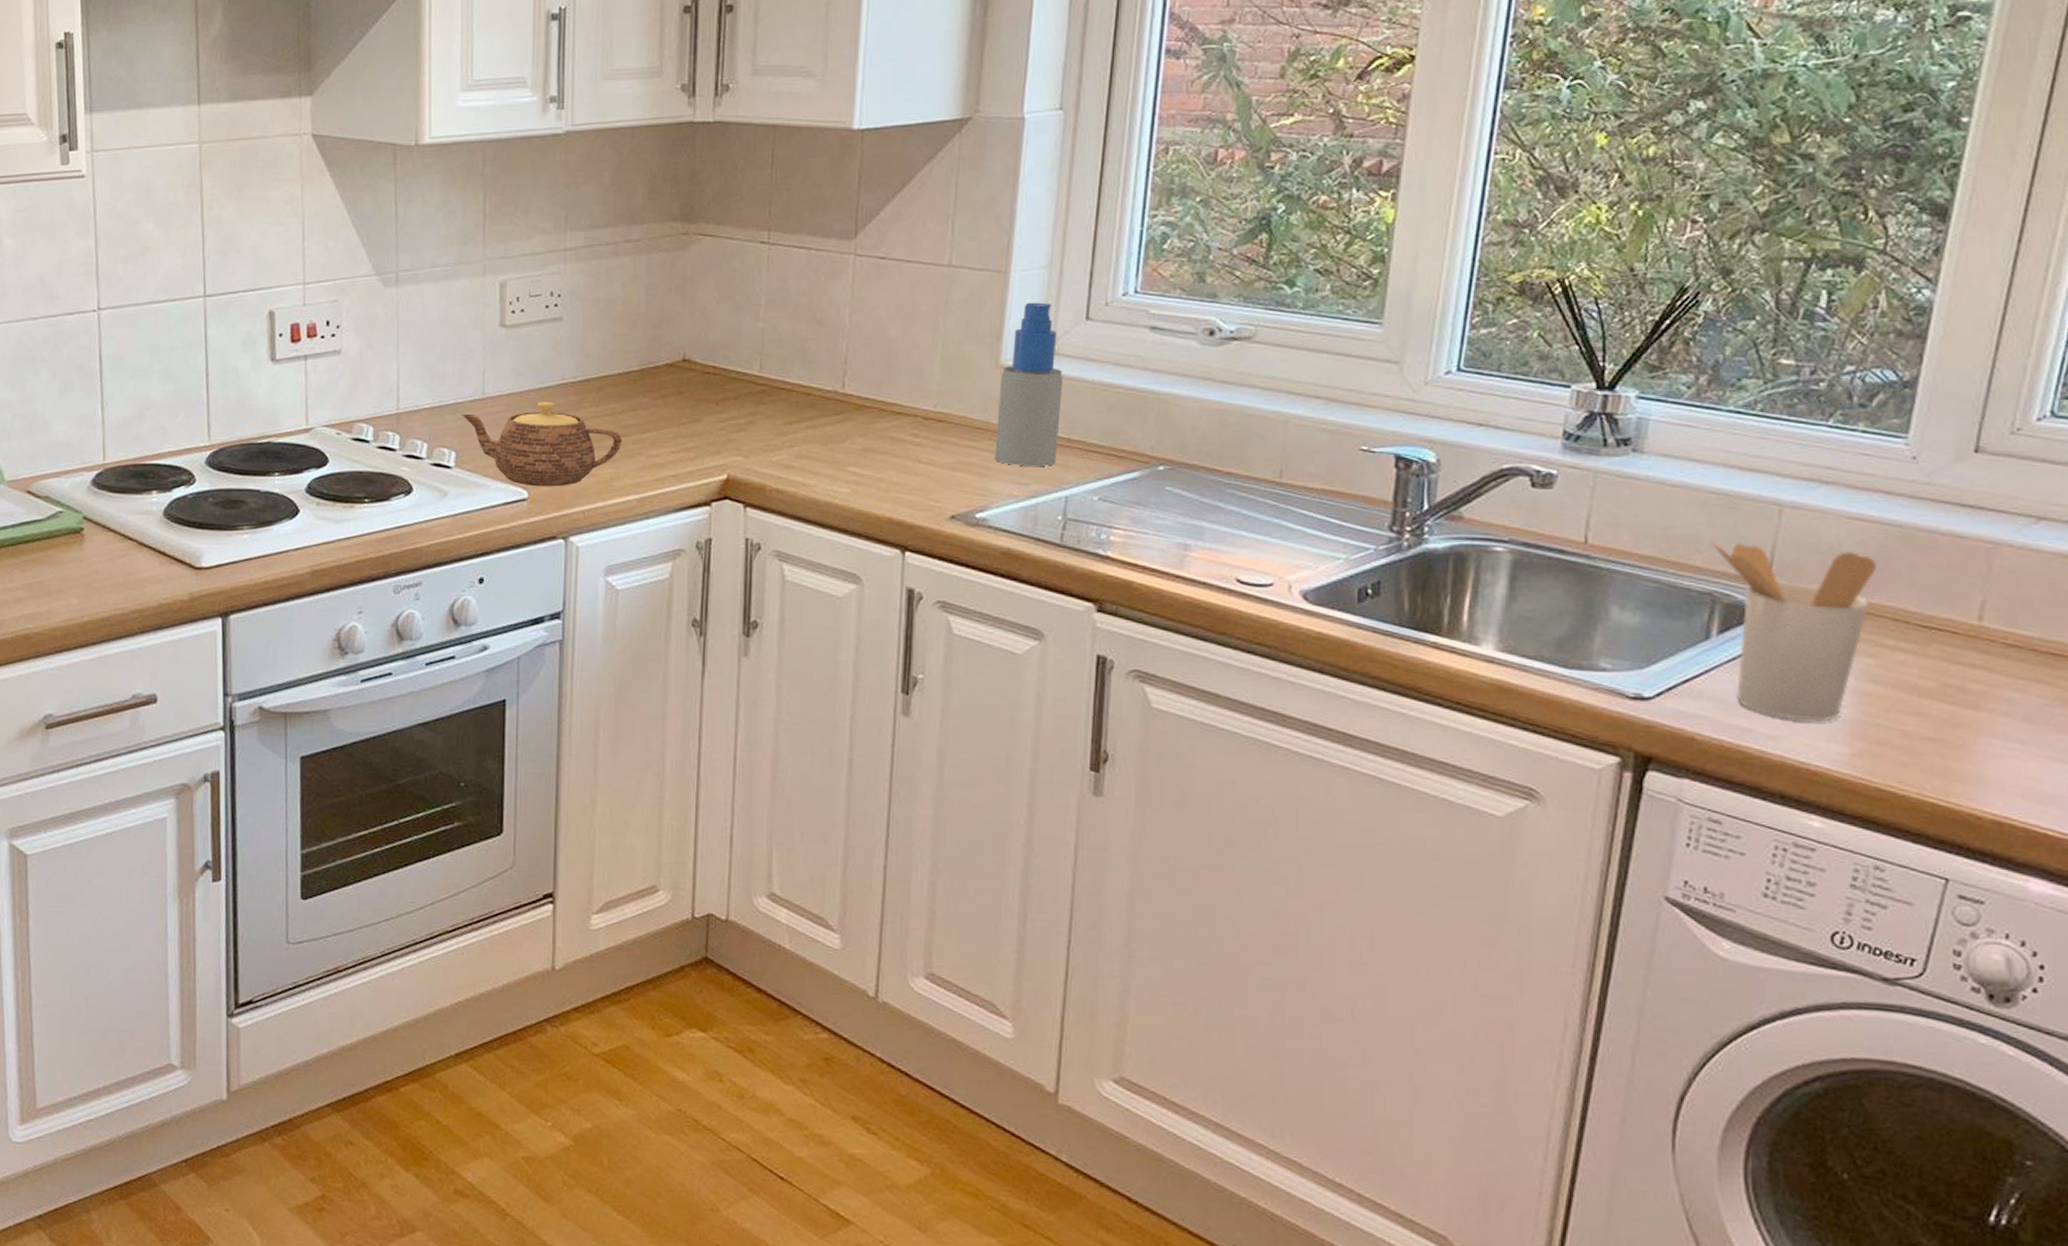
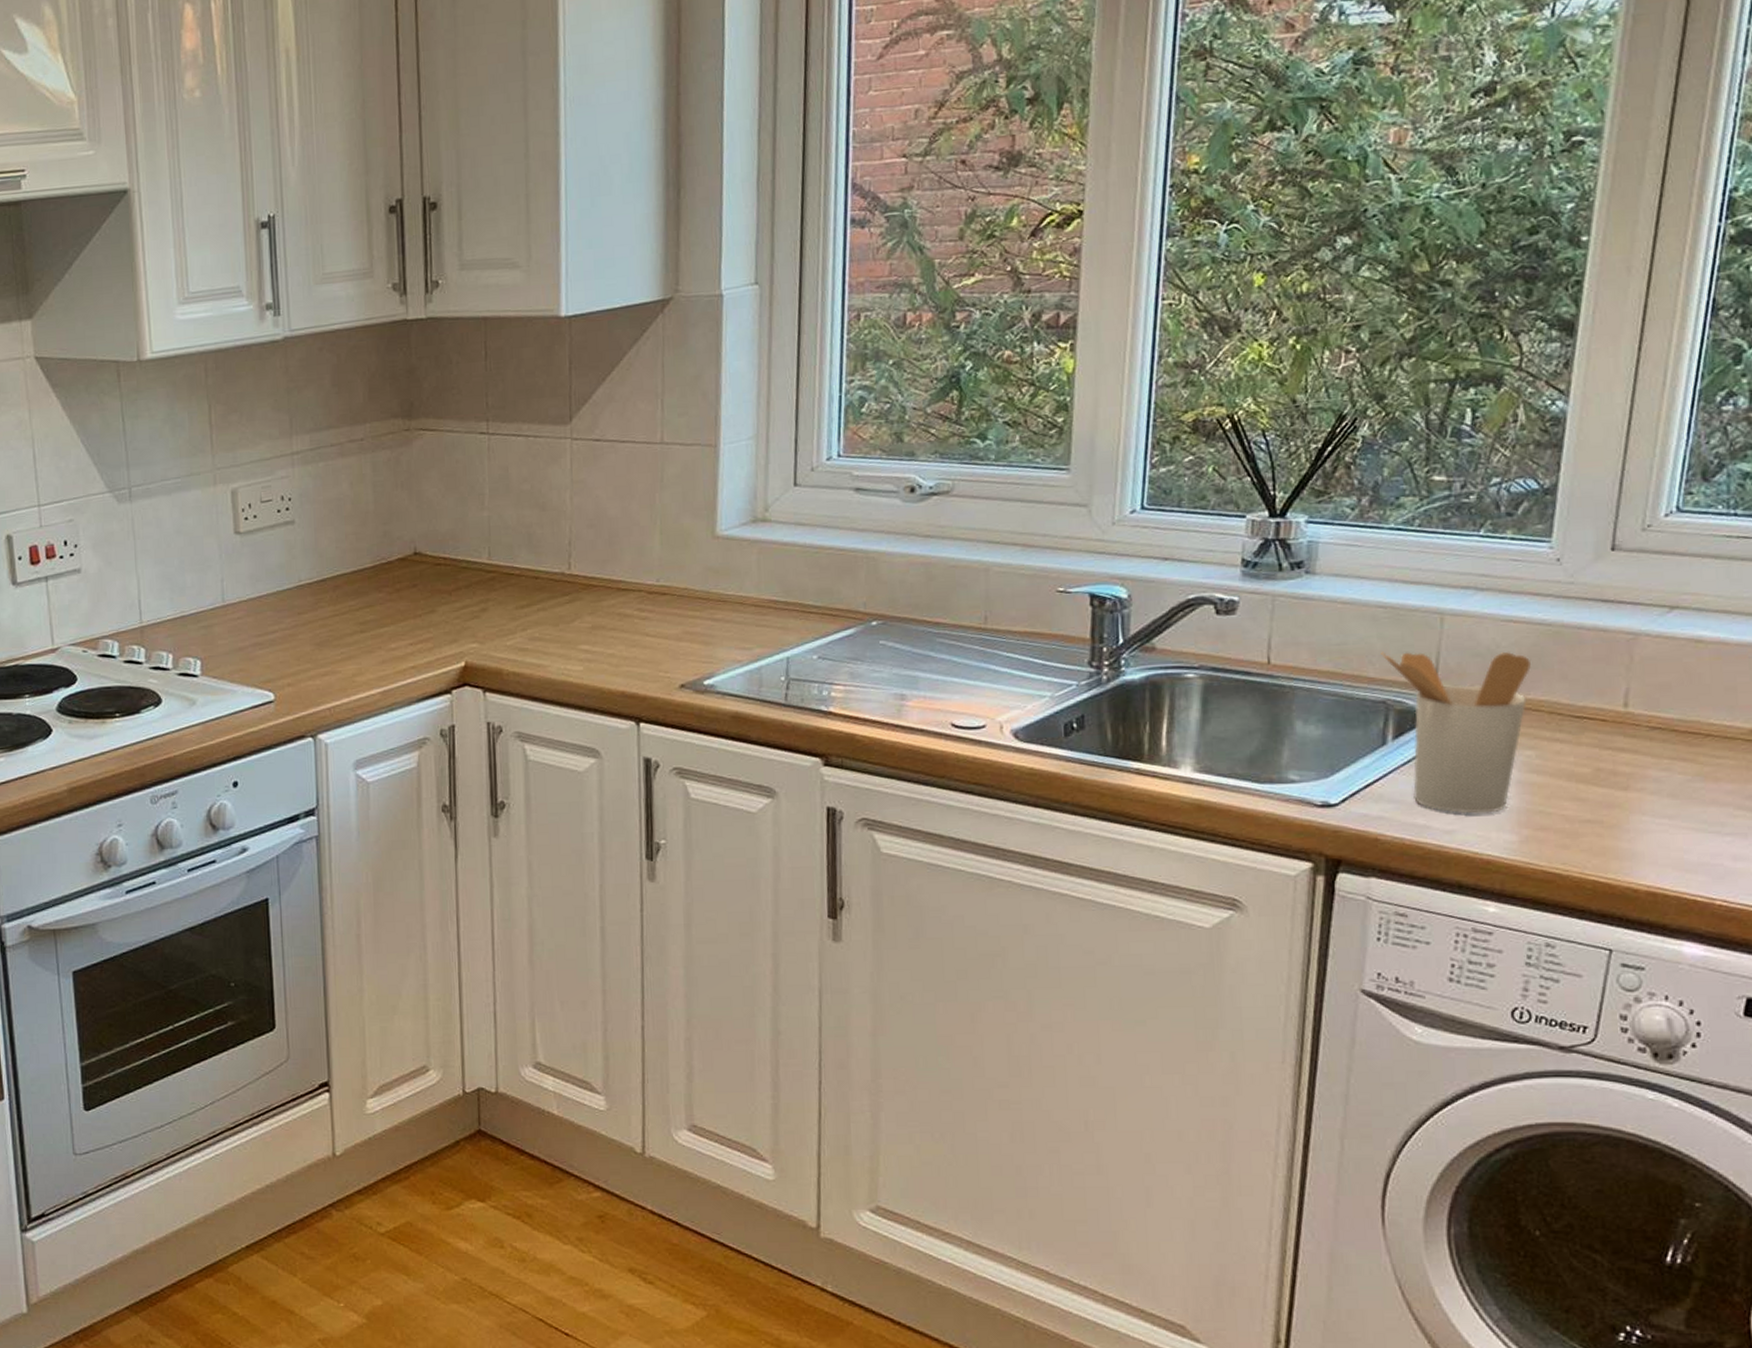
teapot: present [461,402,622,487] -> none [204,604,362,688]
spray bottle: present [995,302,1064,467] -> none [717,472,777,632]

